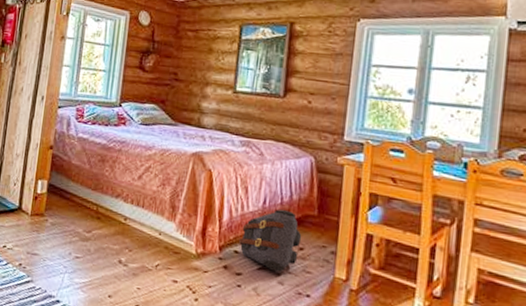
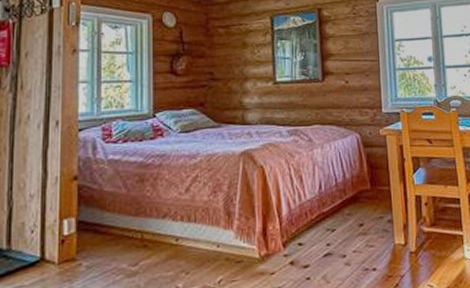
backpack: present [239,209,302,272] -> none [302,189,360,254]

